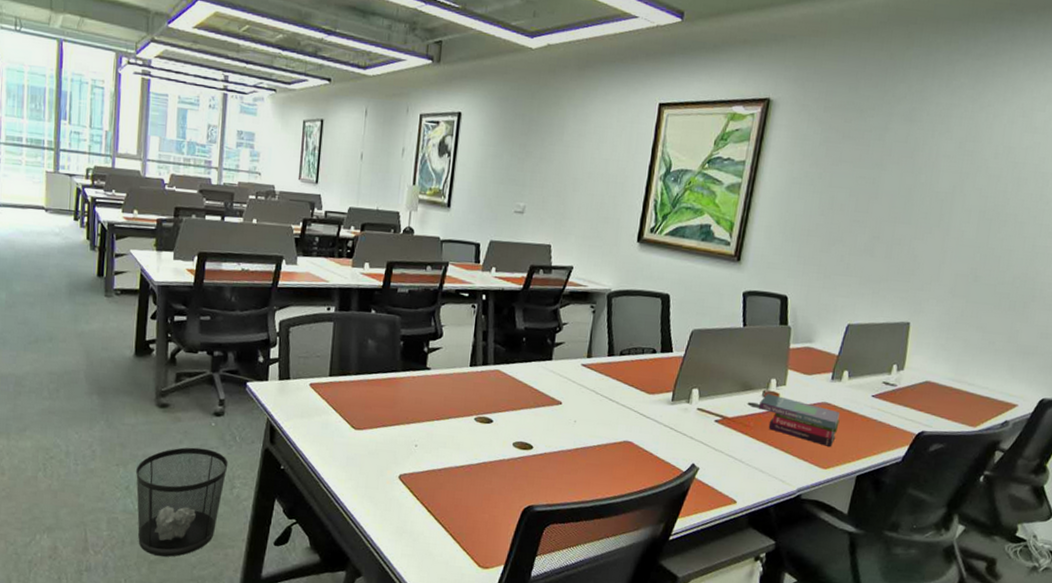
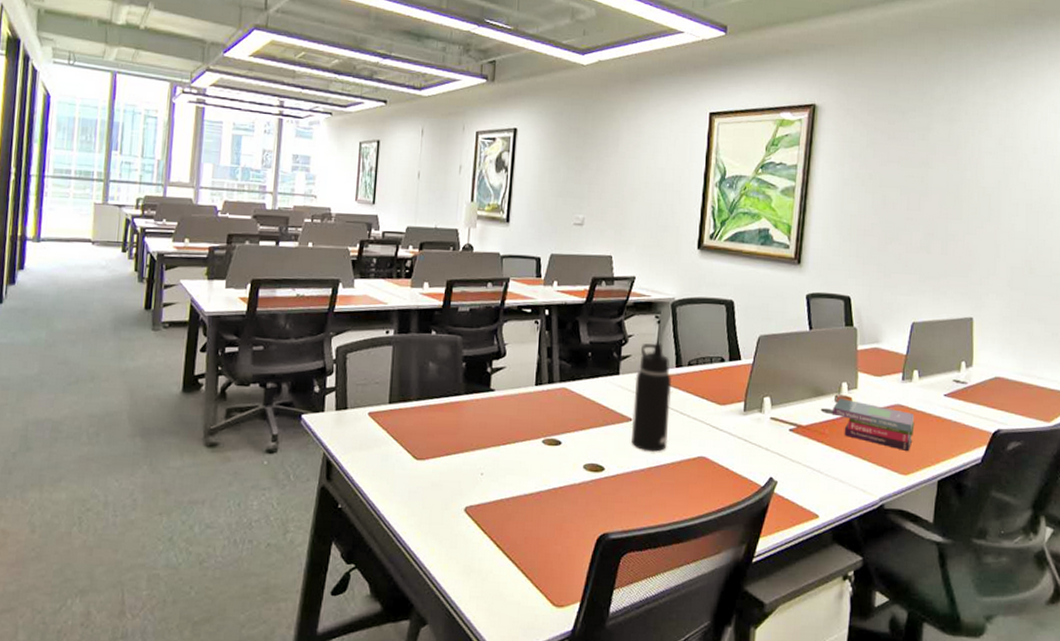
waste bin: present [135,447,228,557] -> none [180,489,282,616]
water bottle: none [560,331,603,435] -> present [631,342,672,452]

